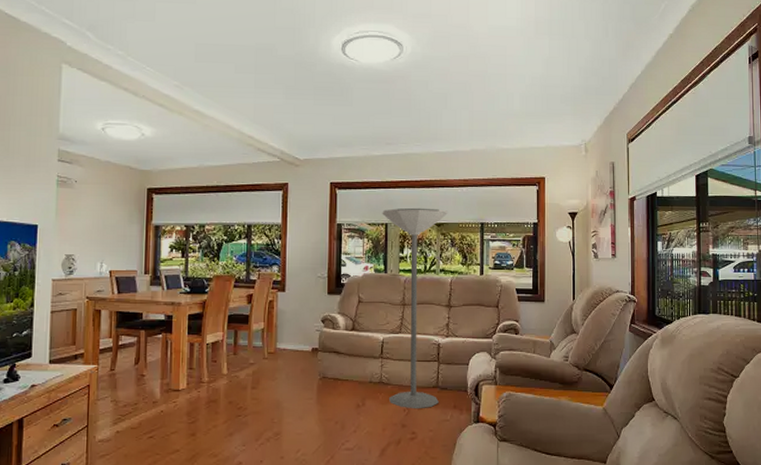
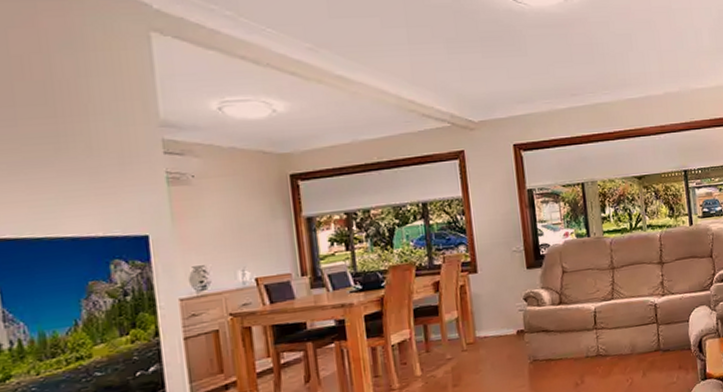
floor lamp: present [382,207,449,409] -> none [576,160,663,379]

